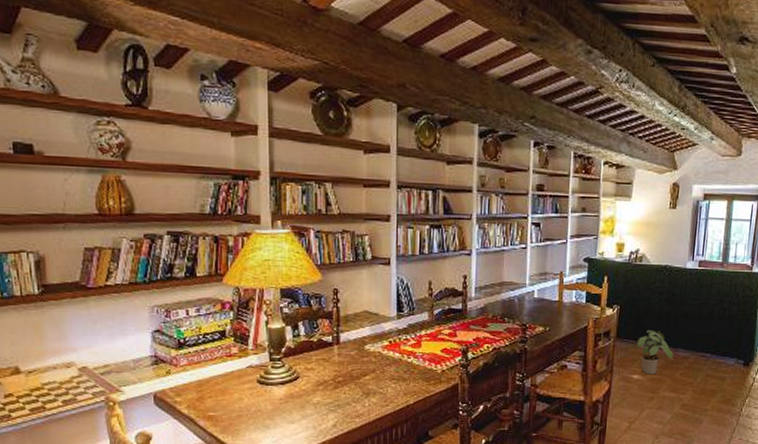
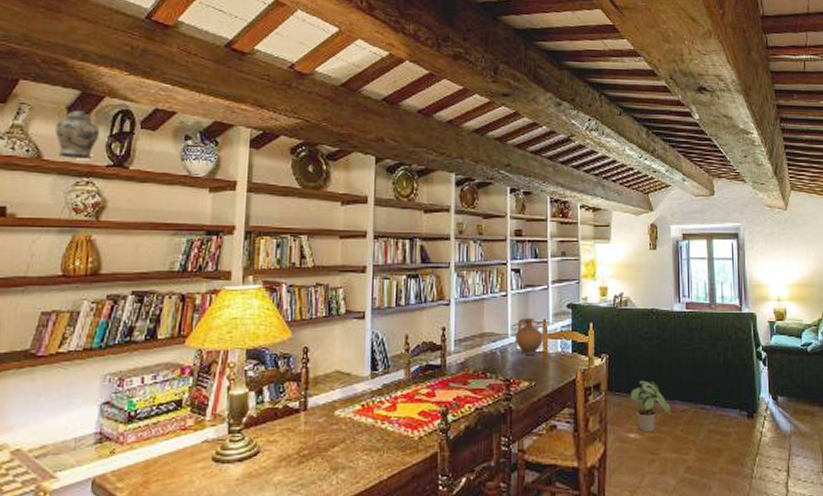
ginger jar: none [66,38,114,97] -> present [54,105,100,159]
ceramic jug: none [532,269,559,303] -> present [514,317,543,354]

